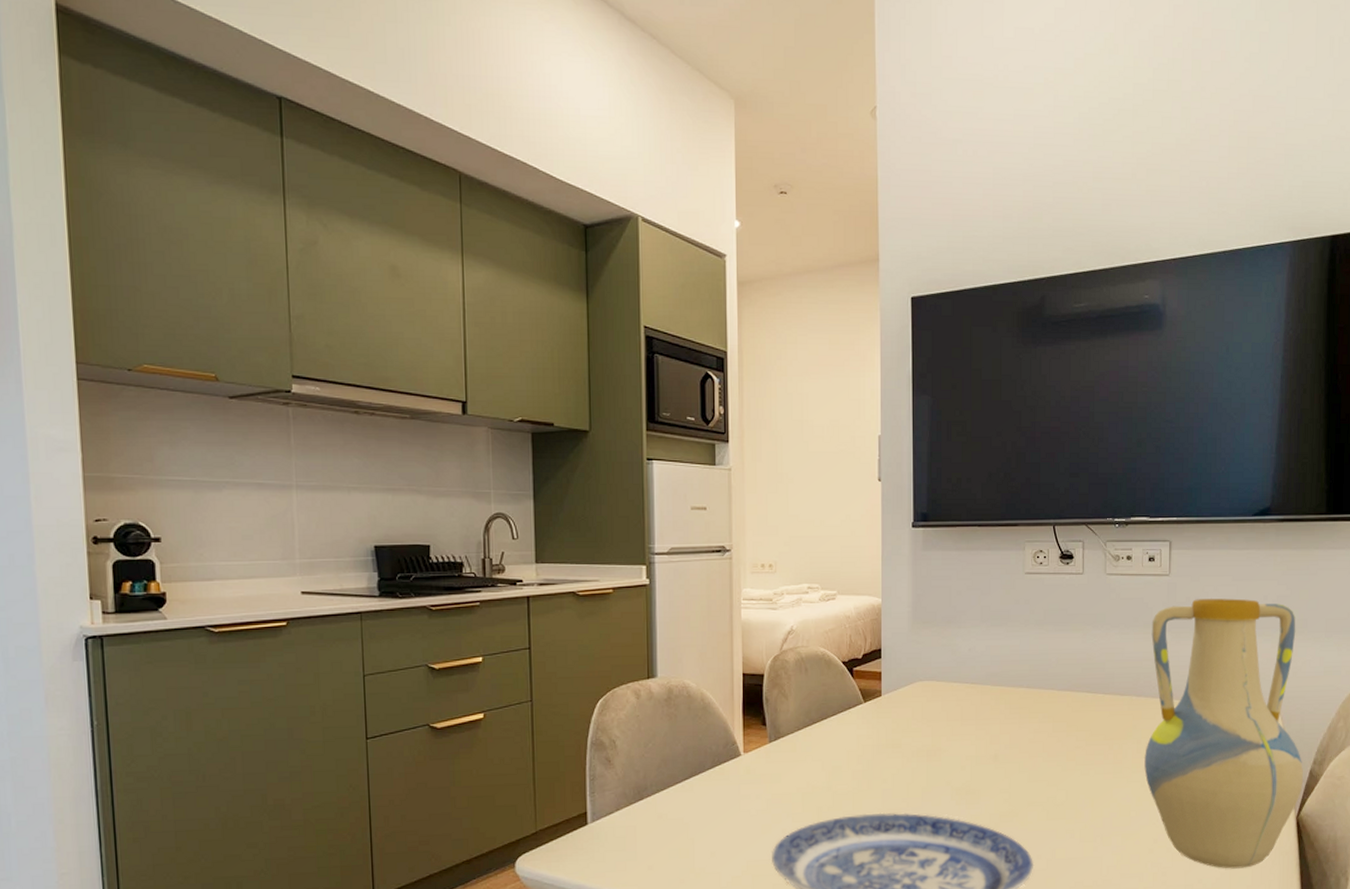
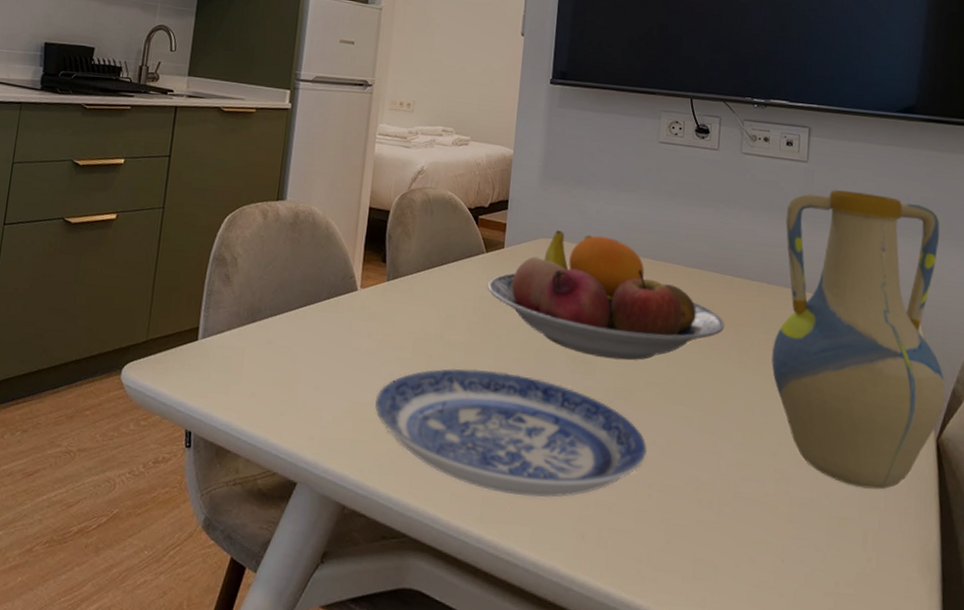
fruit bowl: none [869,672,1099,787] -> present [488,230,725,361]

